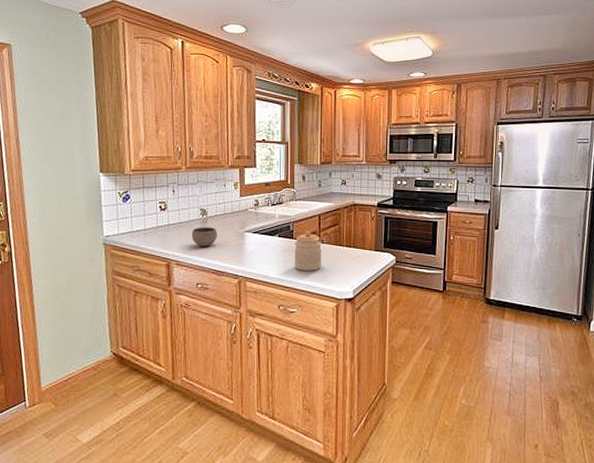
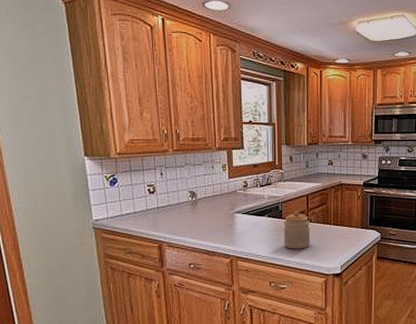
bowl: present [191,227,217,246] -> none [181,209,207,228]

